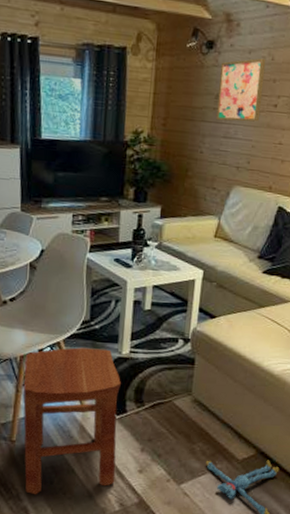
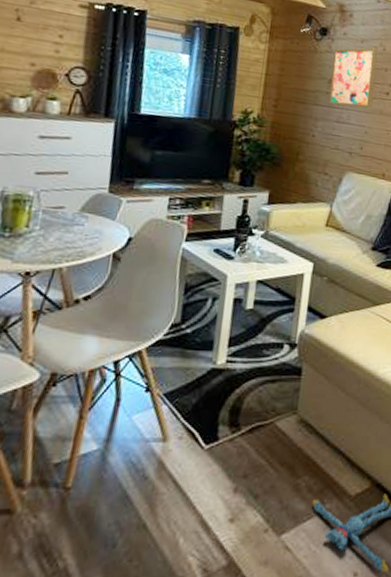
stool: present [23,347,121,495] -> none [77,357,214,566]

